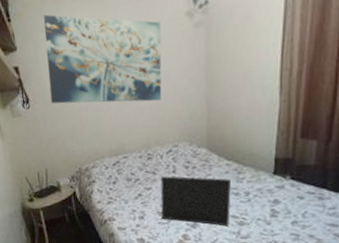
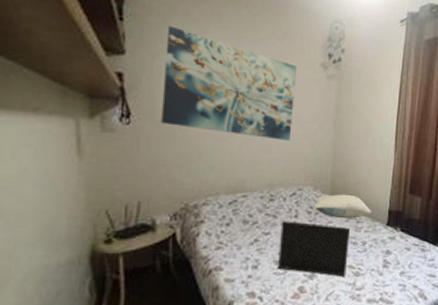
pillow: none [189,145,255,171] -> present [313,194,372,219]

